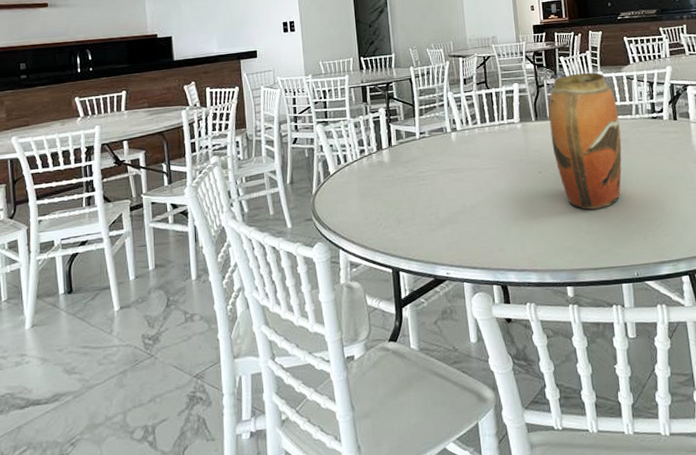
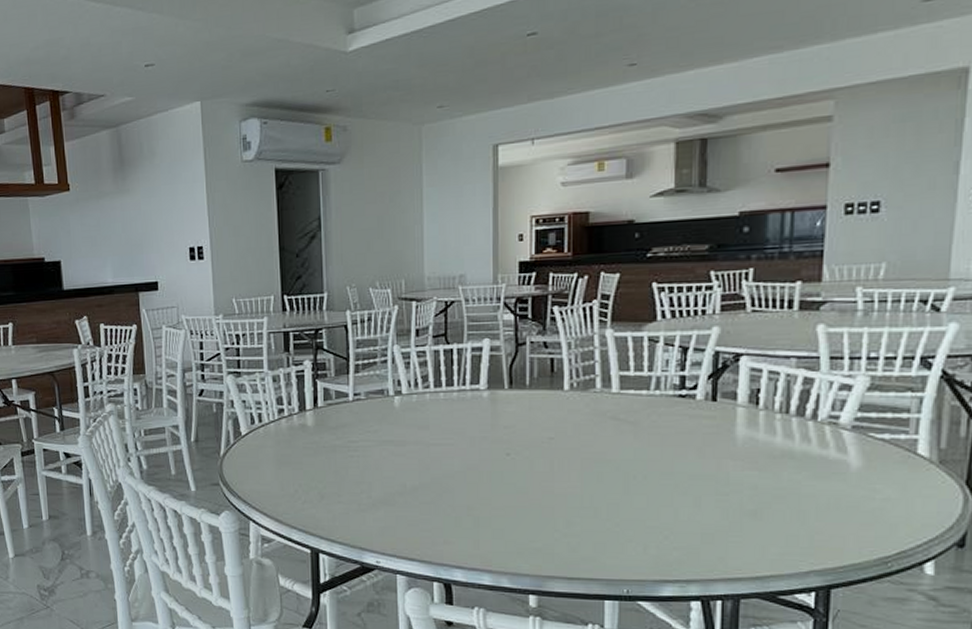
vase: present [548,72,622,210] -> none [528,329,629,507]

